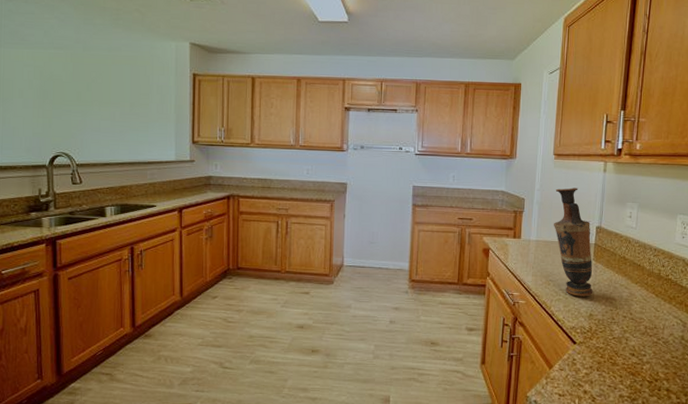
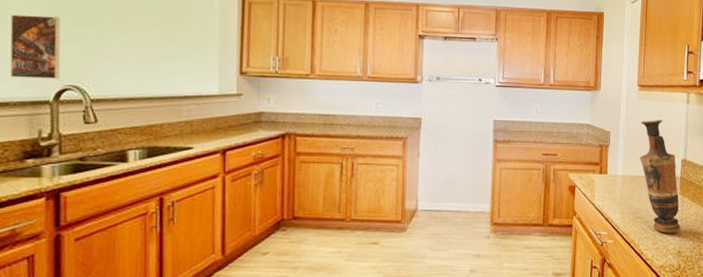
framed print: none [15,94,53,147] -> present [9,14,61,79]

